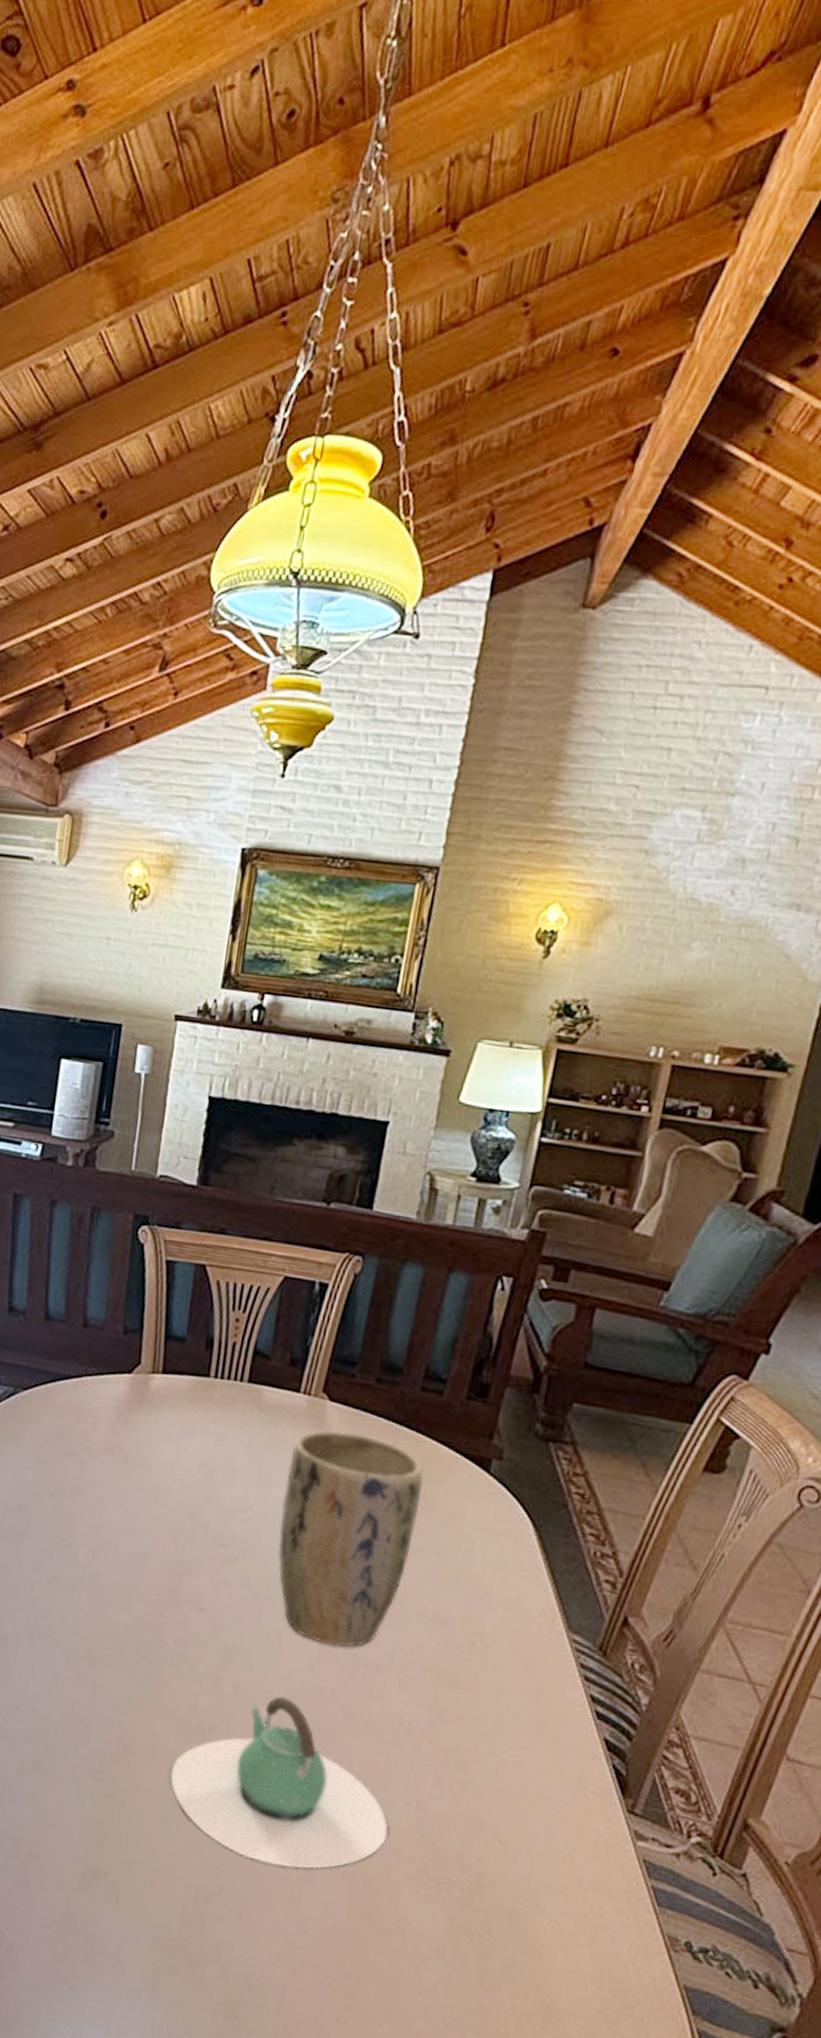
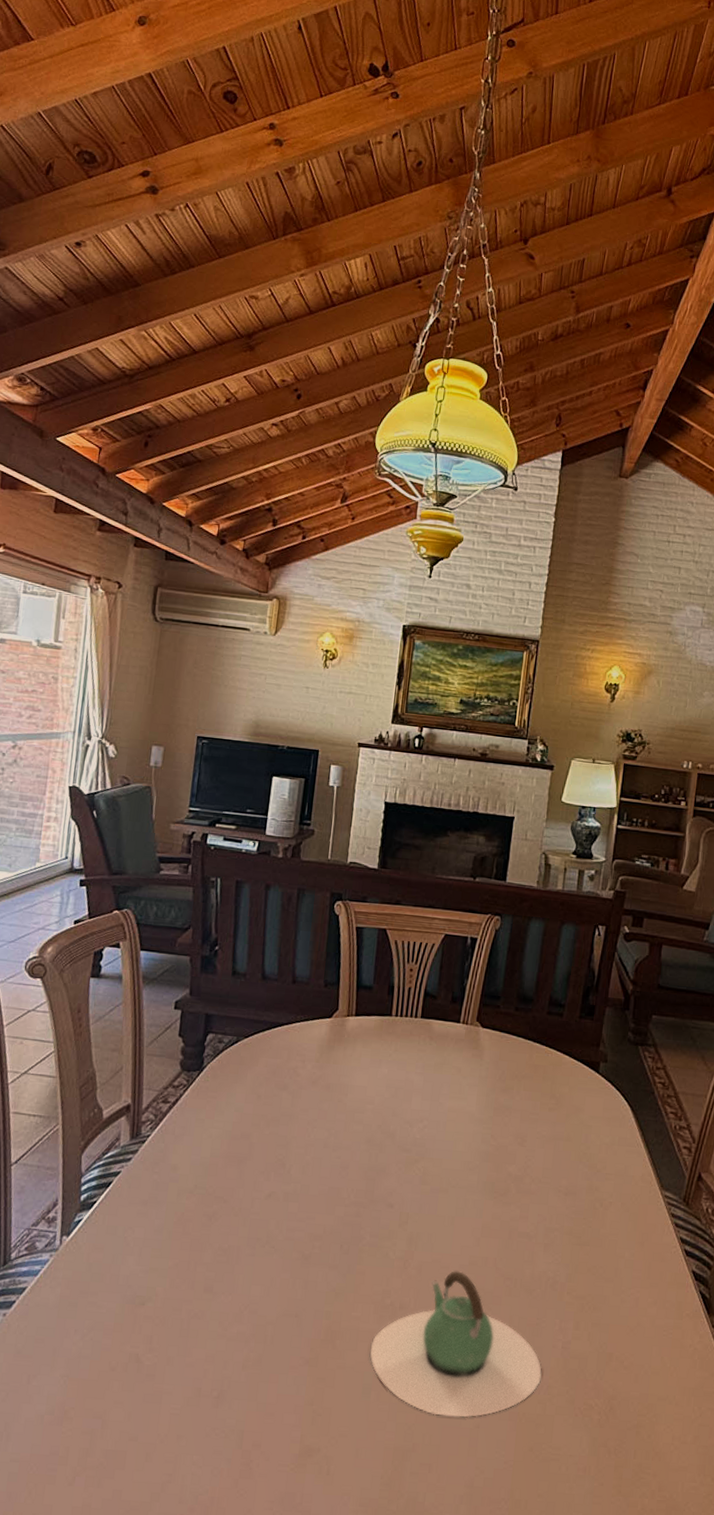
plant pot: present [277,1429,423,1647] -> none [448,1050,552,1224]

